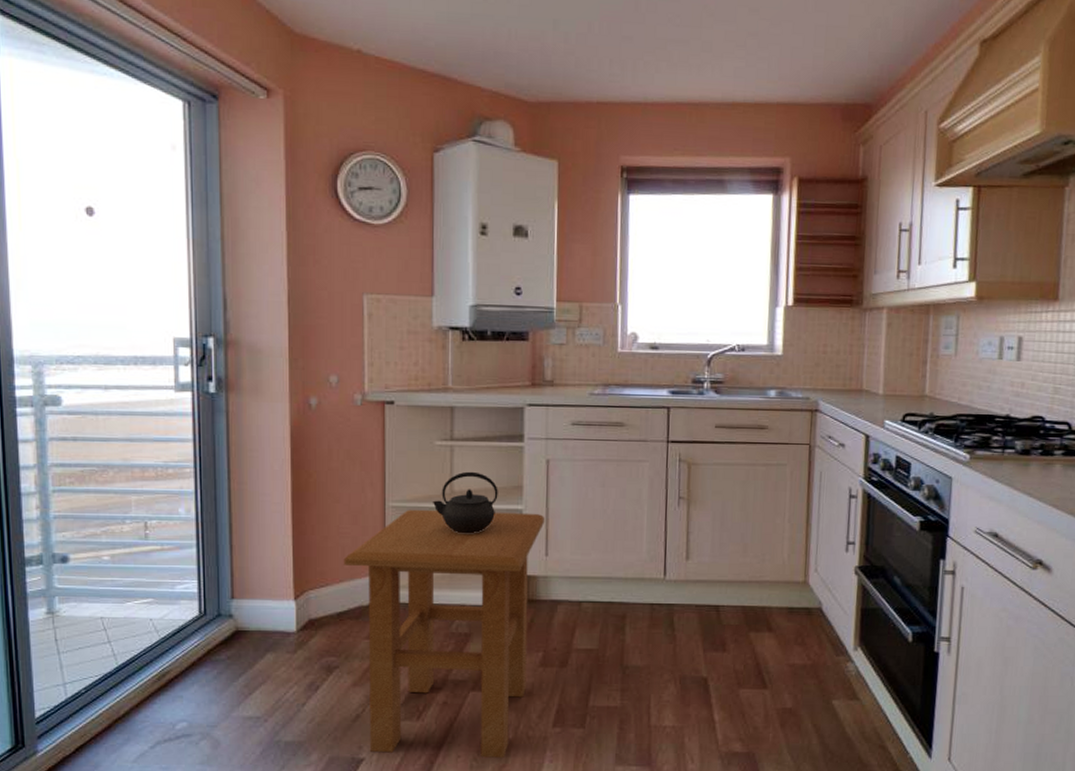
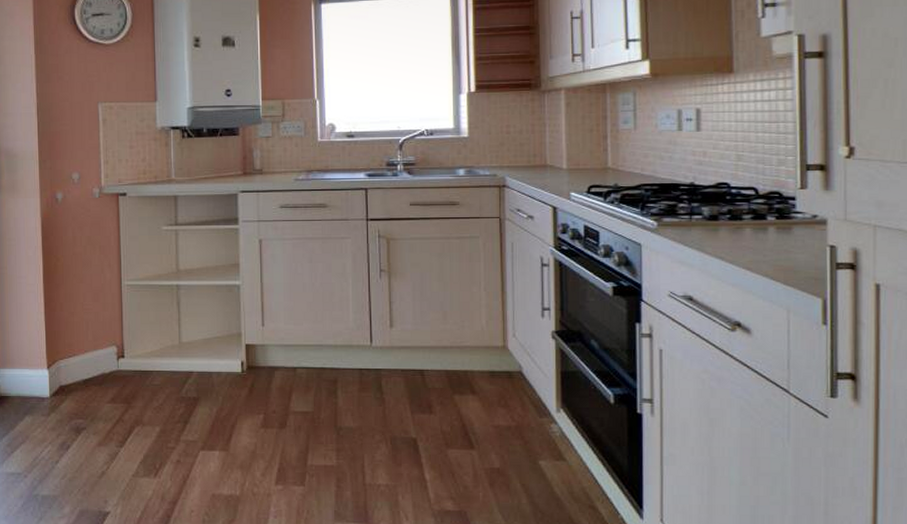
side table: present [343,509,546,758] -> none [87,287,261,513]
kettle: present [432,471,498,534] -> none [161,252,218,308]

